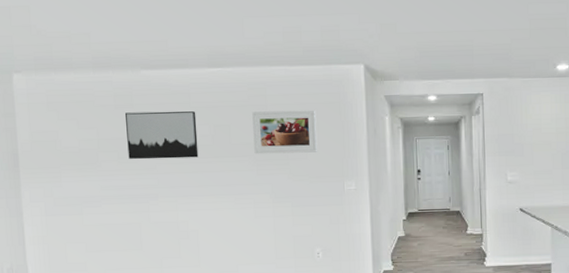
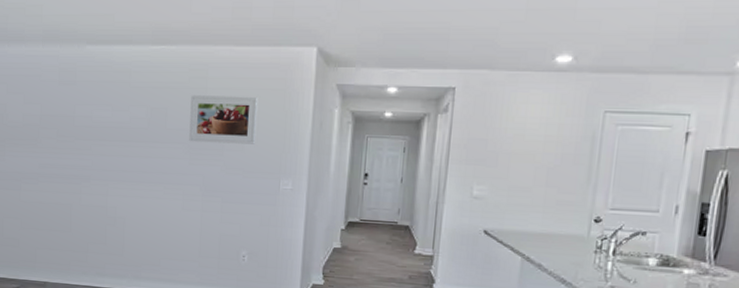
wall art: present [125,111,199,160] -> none [67,89,135,141]

